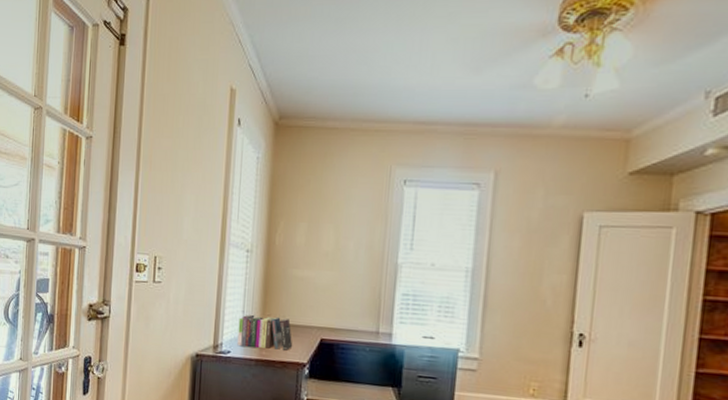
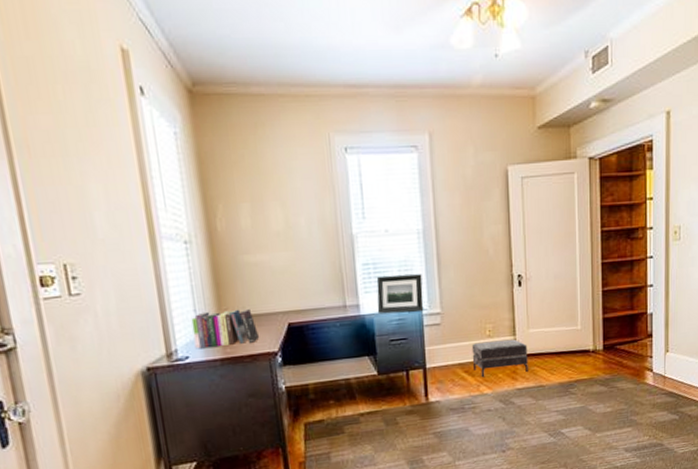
picture frame: none [409,308,464,352] -> present [376,274,424,314]

